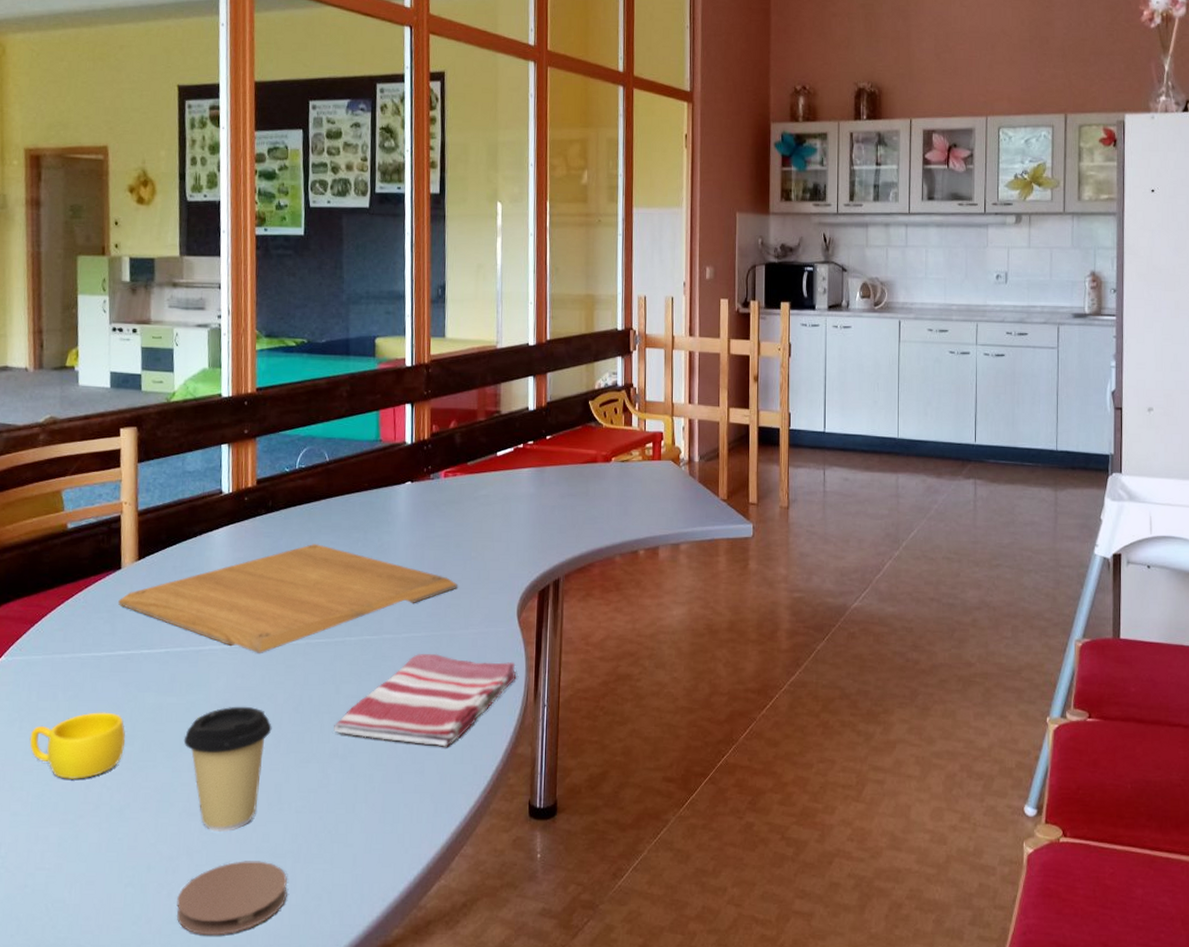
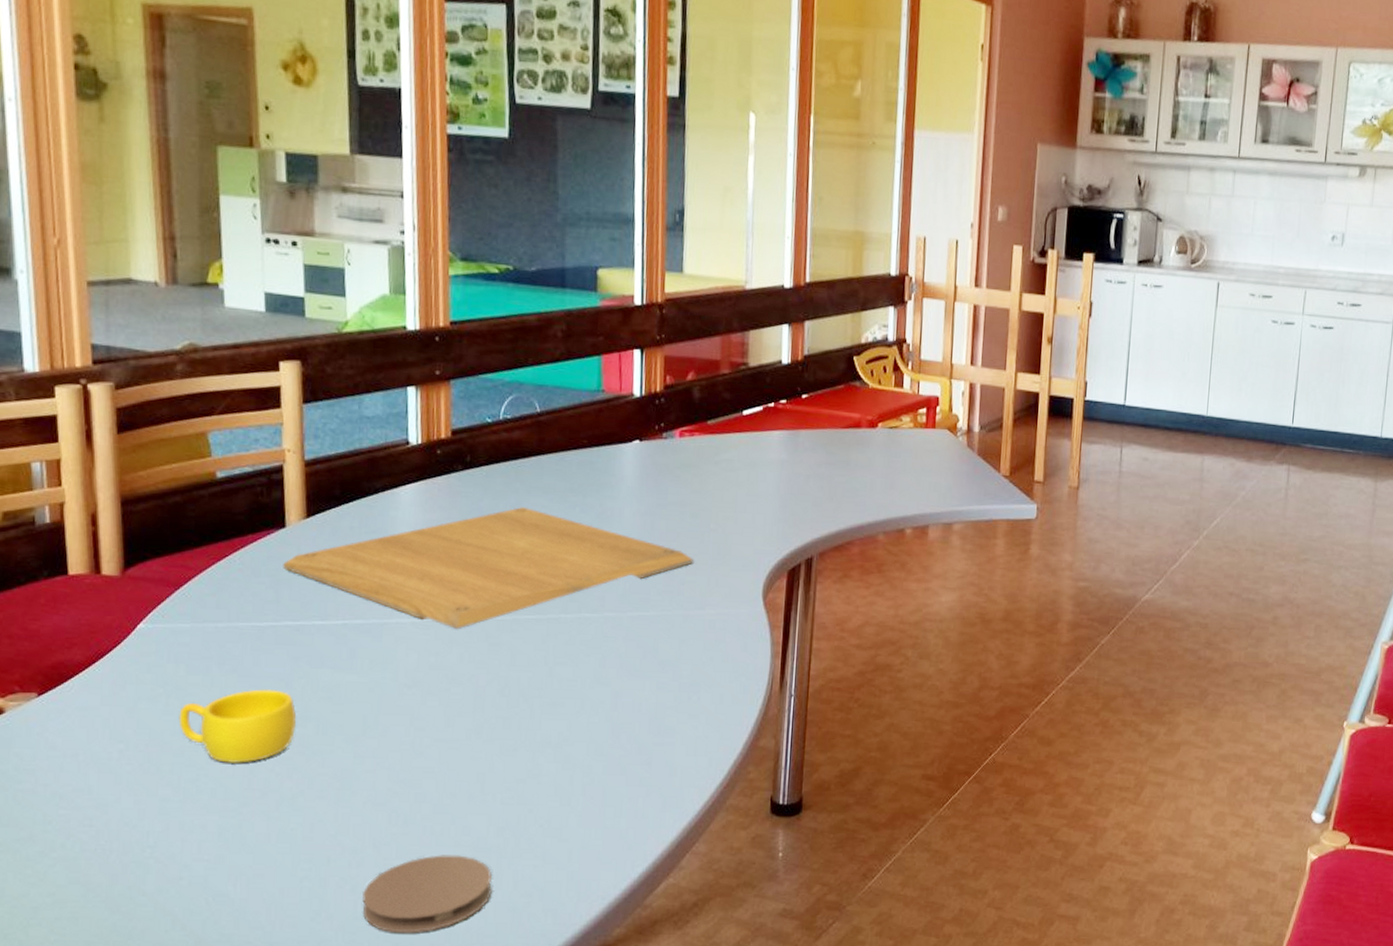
coffee cup: present [183,706,272,832] -> none [367,687,473,824]
dish towel: present [334,653,517,747] -> none [546,635,760,738]

